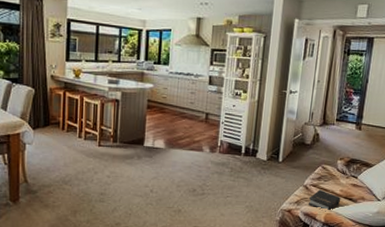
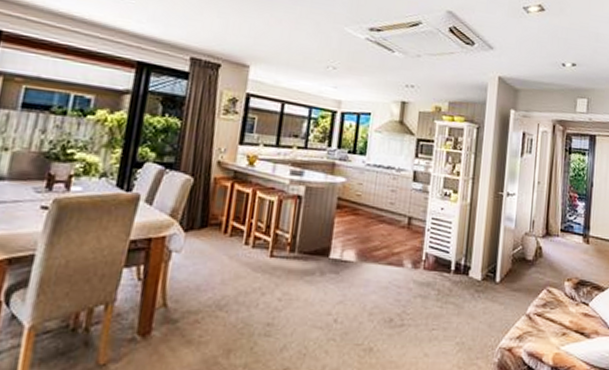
hardback book: present [308,189,341,212] -> none [532,320,570,351]

